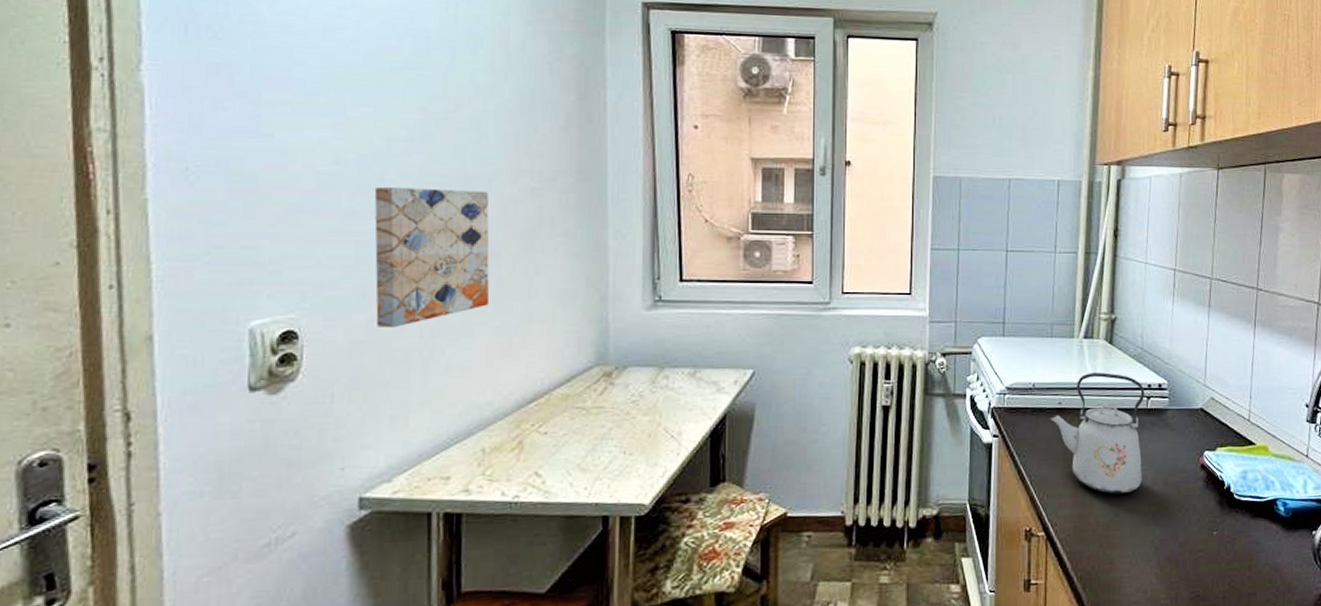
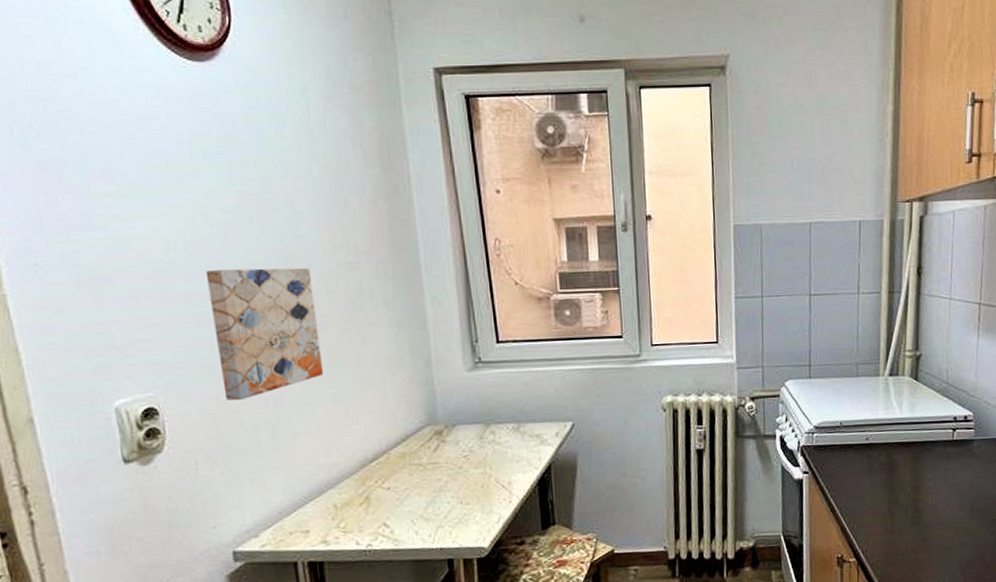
kettle: present [1049,372,1145,495] -> none [857,408,951,522]

